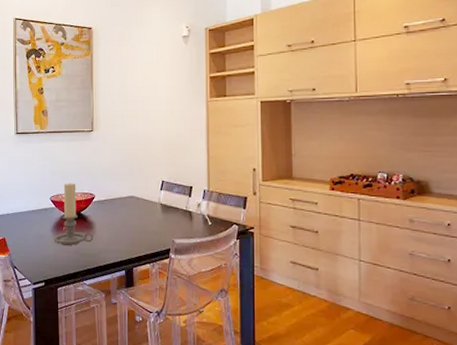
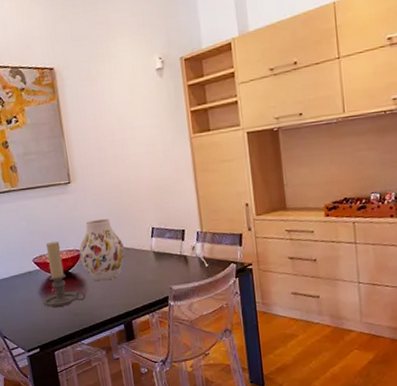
vase: none [92,167,134,226] -> present [79,218,125,281]

